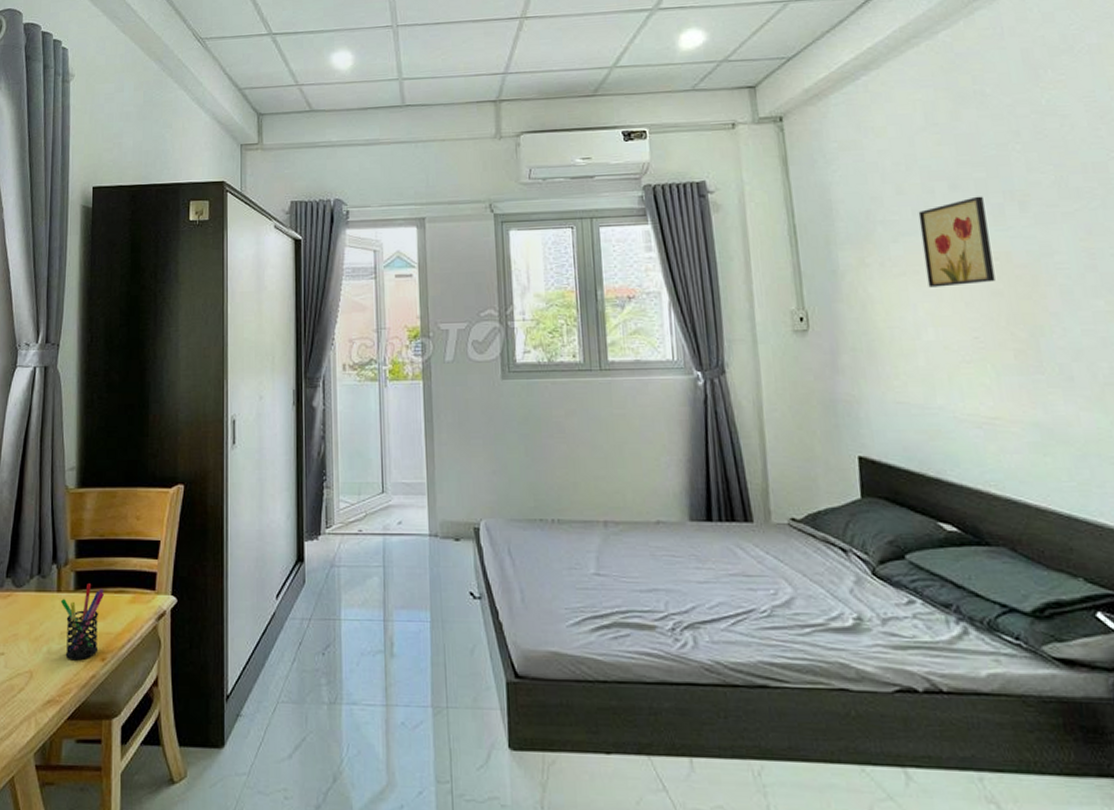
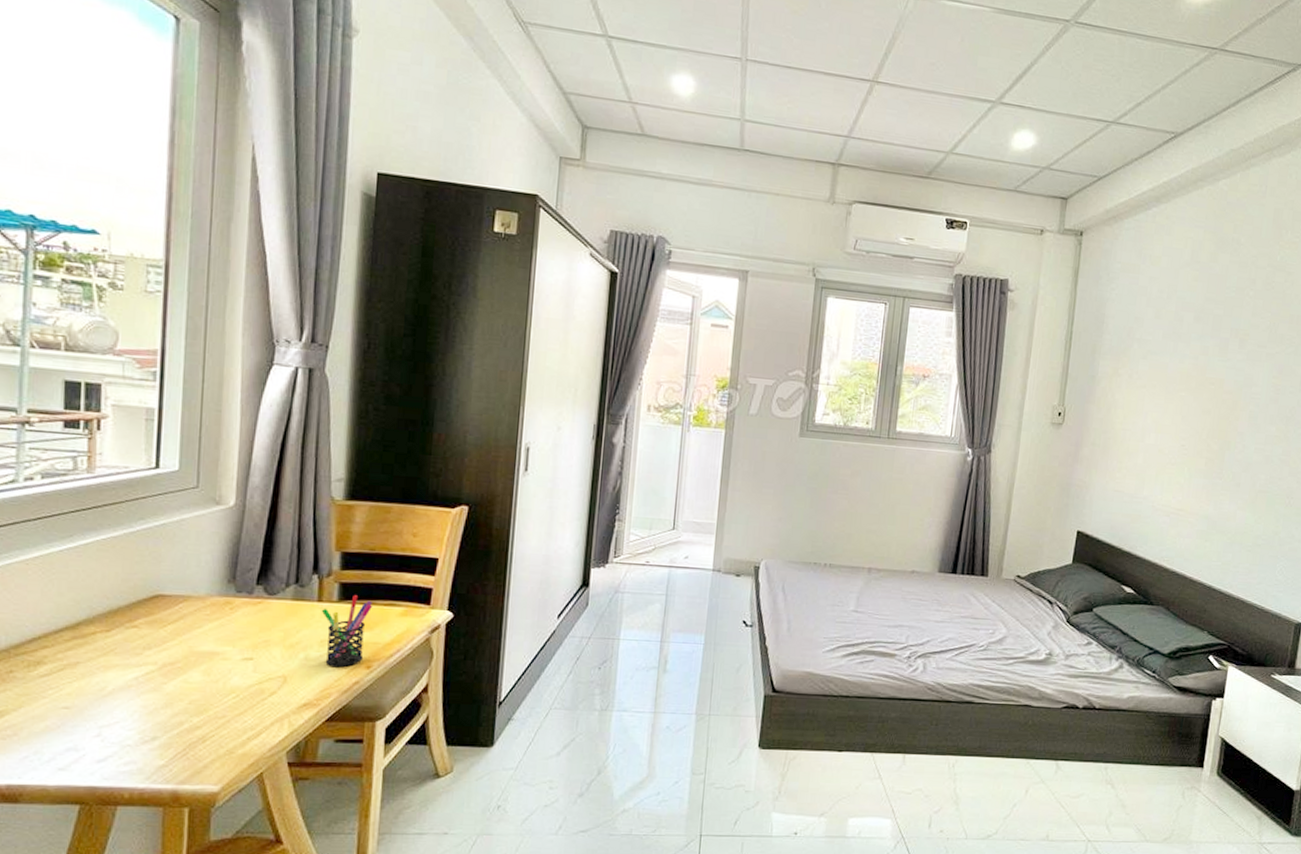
wall art: present [918,196,995,288] -> none [1159,329,1216,403]

